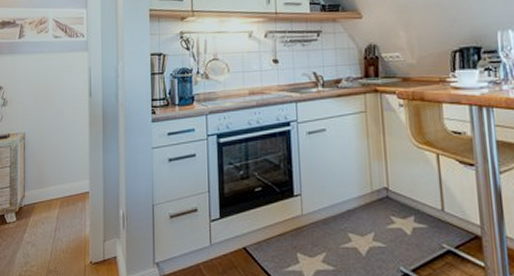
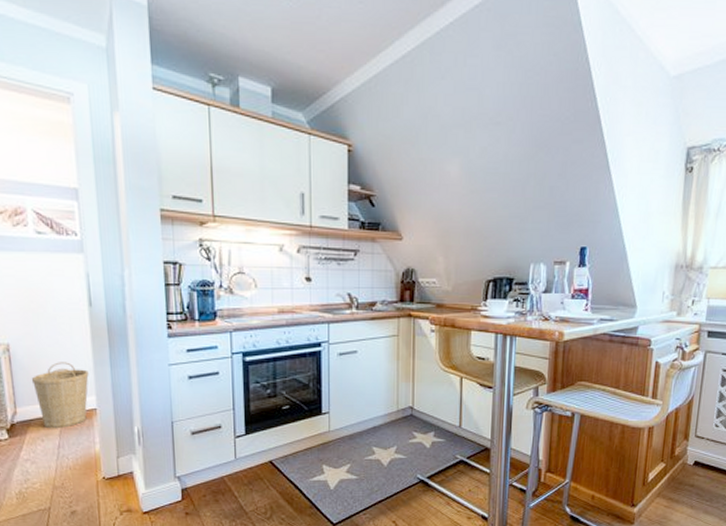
basket: none [39,148,85,212] -> present [31,362,89,429]

